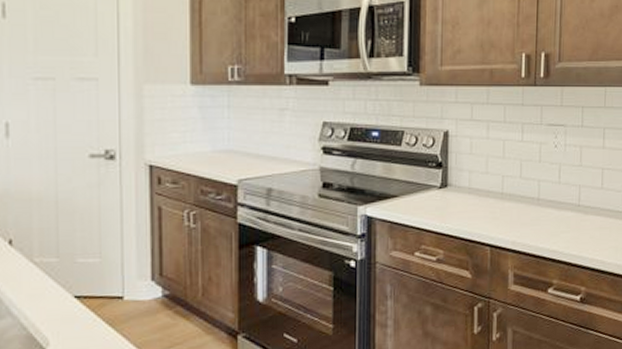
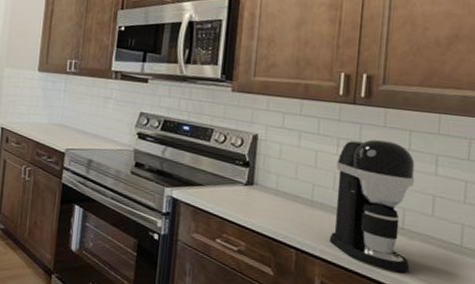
coffee maker: none [518,120,588,248] -> present [329,139,415,273]

